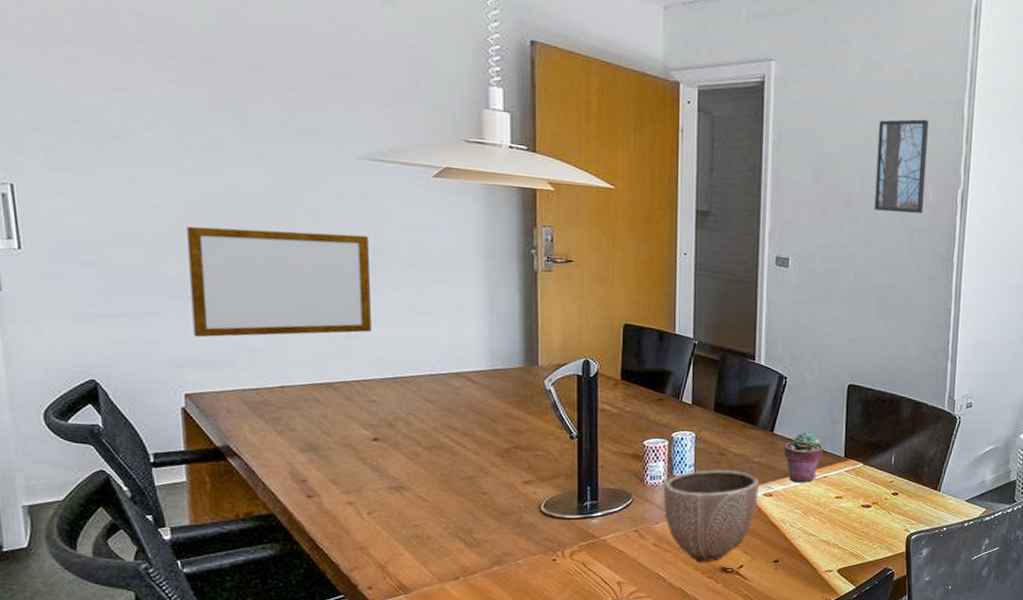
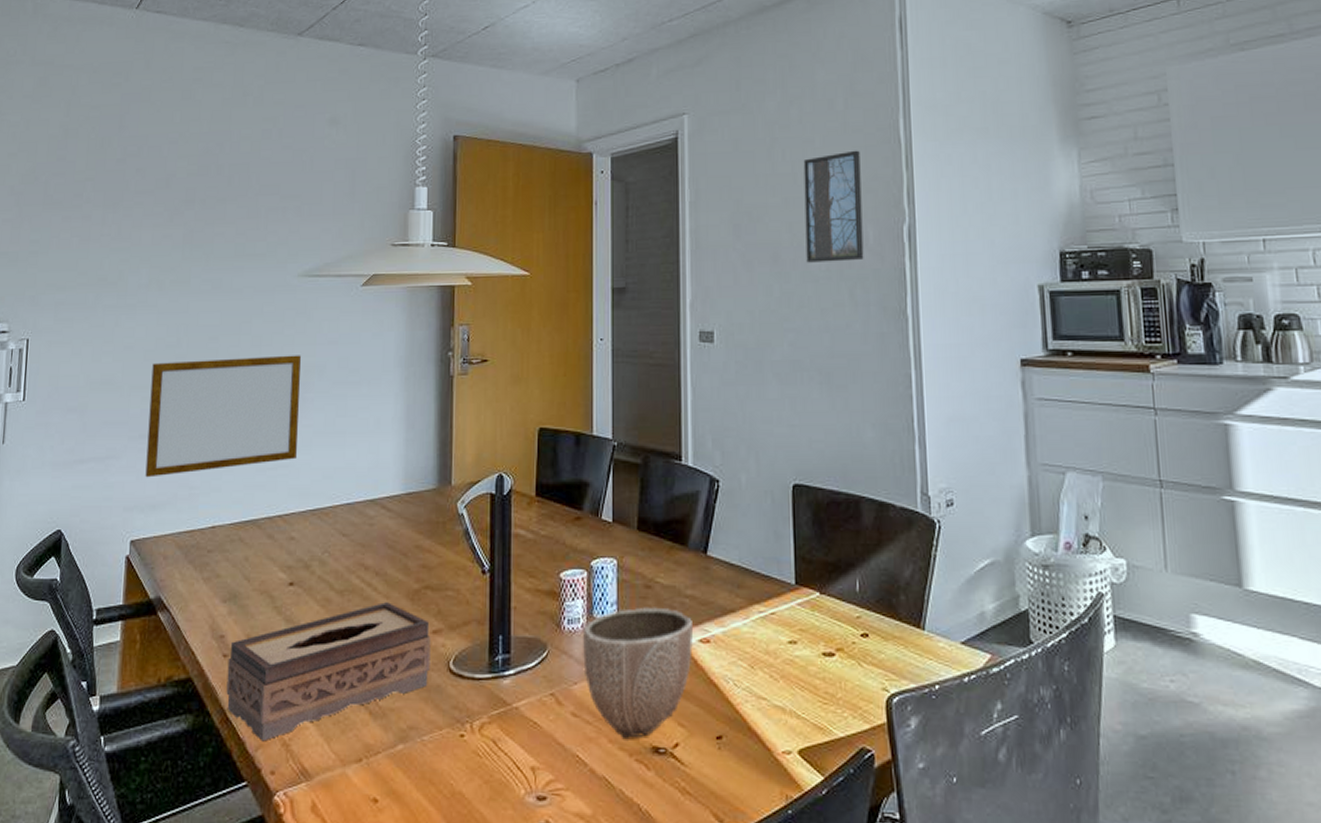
tissue box: none [312,458,522,565] -> present [226,602,431,742]
potted succulent: present [784,431,824,483] -> none [721,550,769,623]

